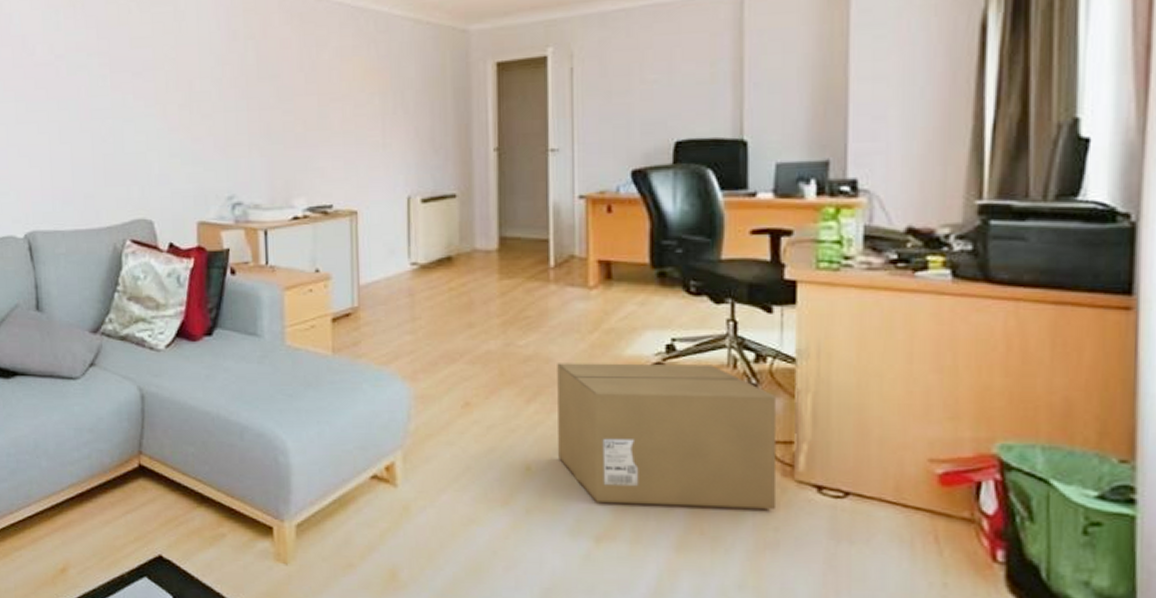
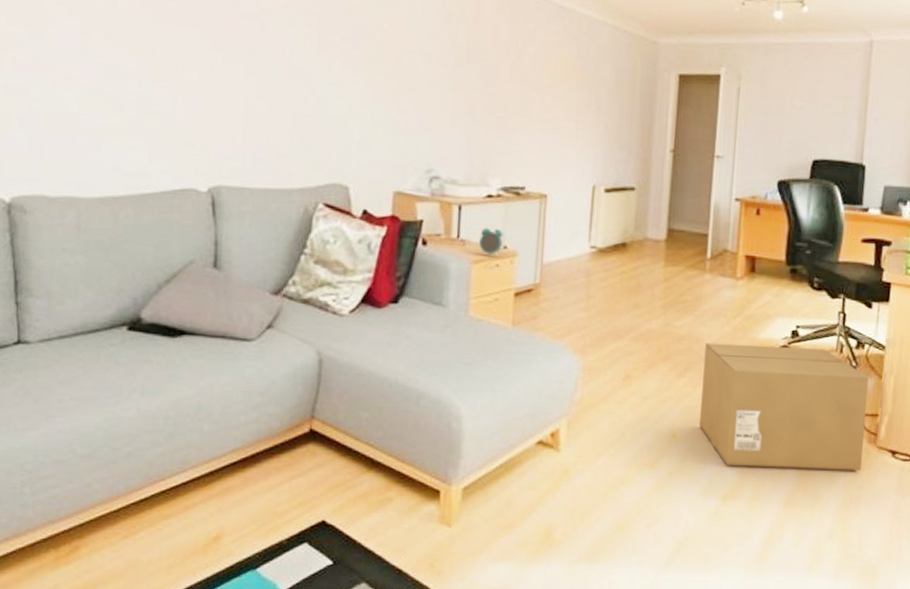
alarm clock: none [289,248,314,282] -> present [479,224,503,258]

